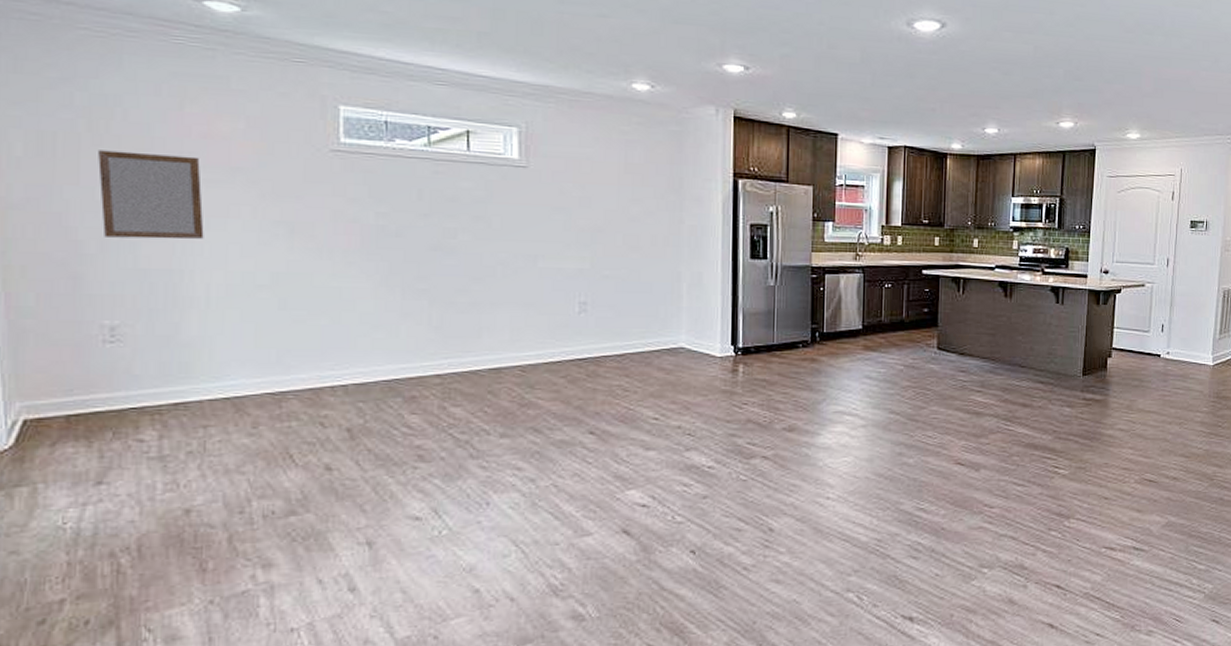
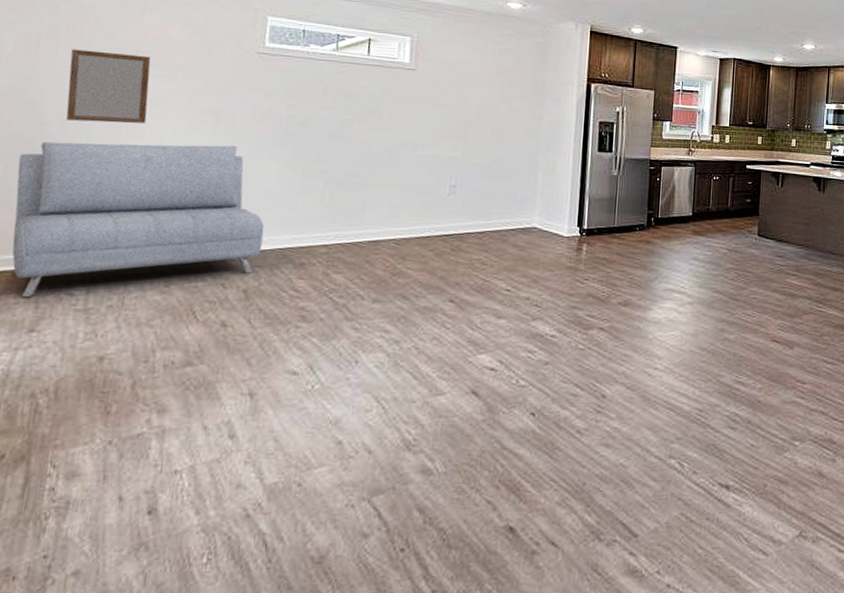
sofa: none [52,262,364,446] -> present [12,141,265,298]

